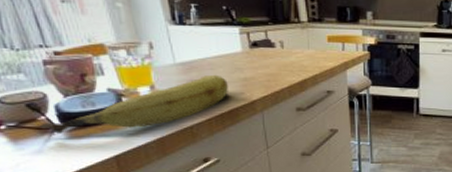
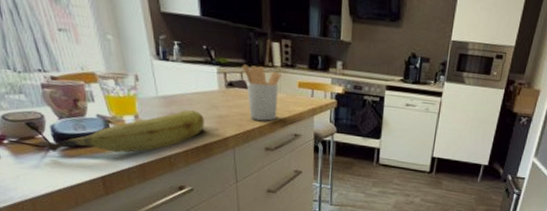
utensil holder: none [265,21,309,80] -> present [241,63,282,121]

